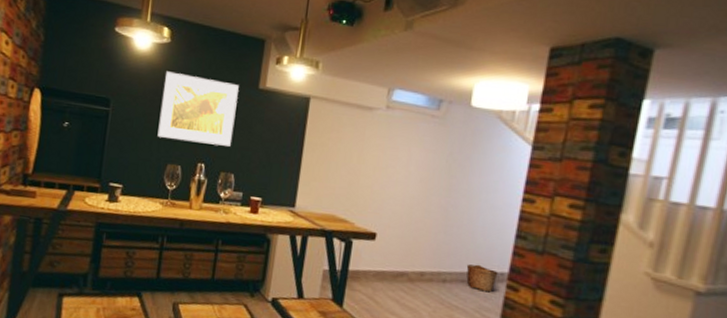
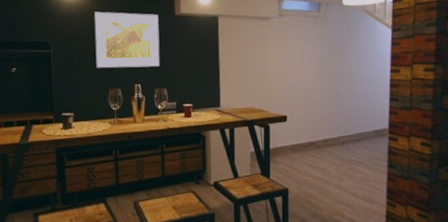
basket: present [466,264,498,293] -> none [357,126,381,146]

